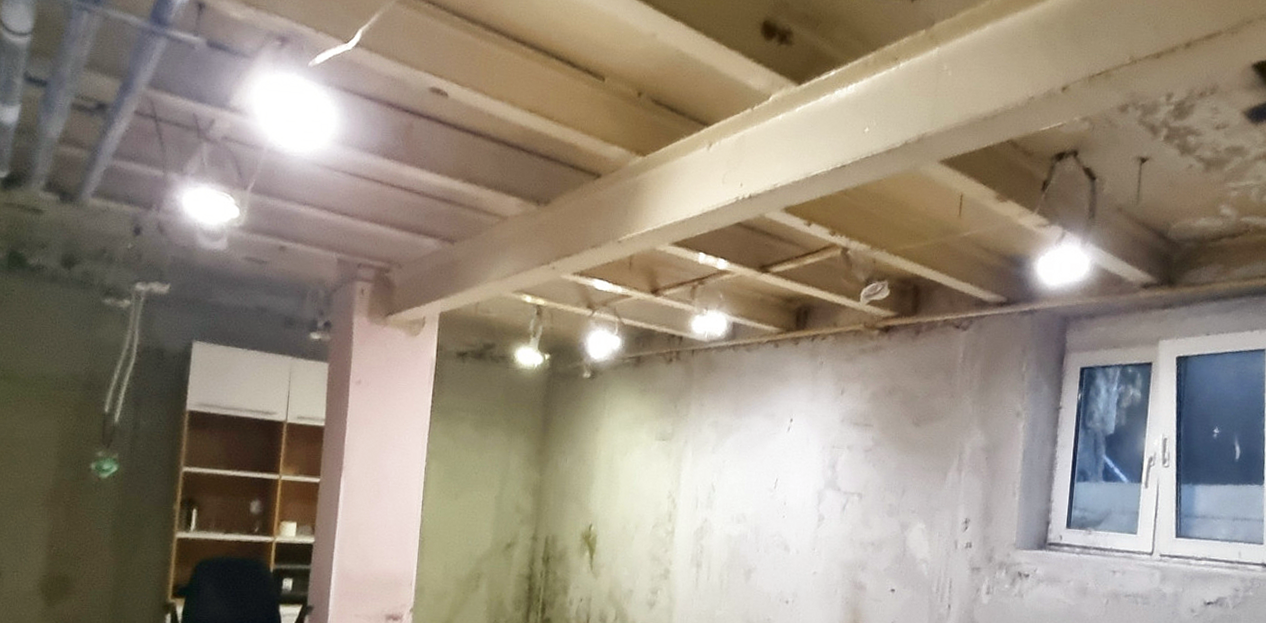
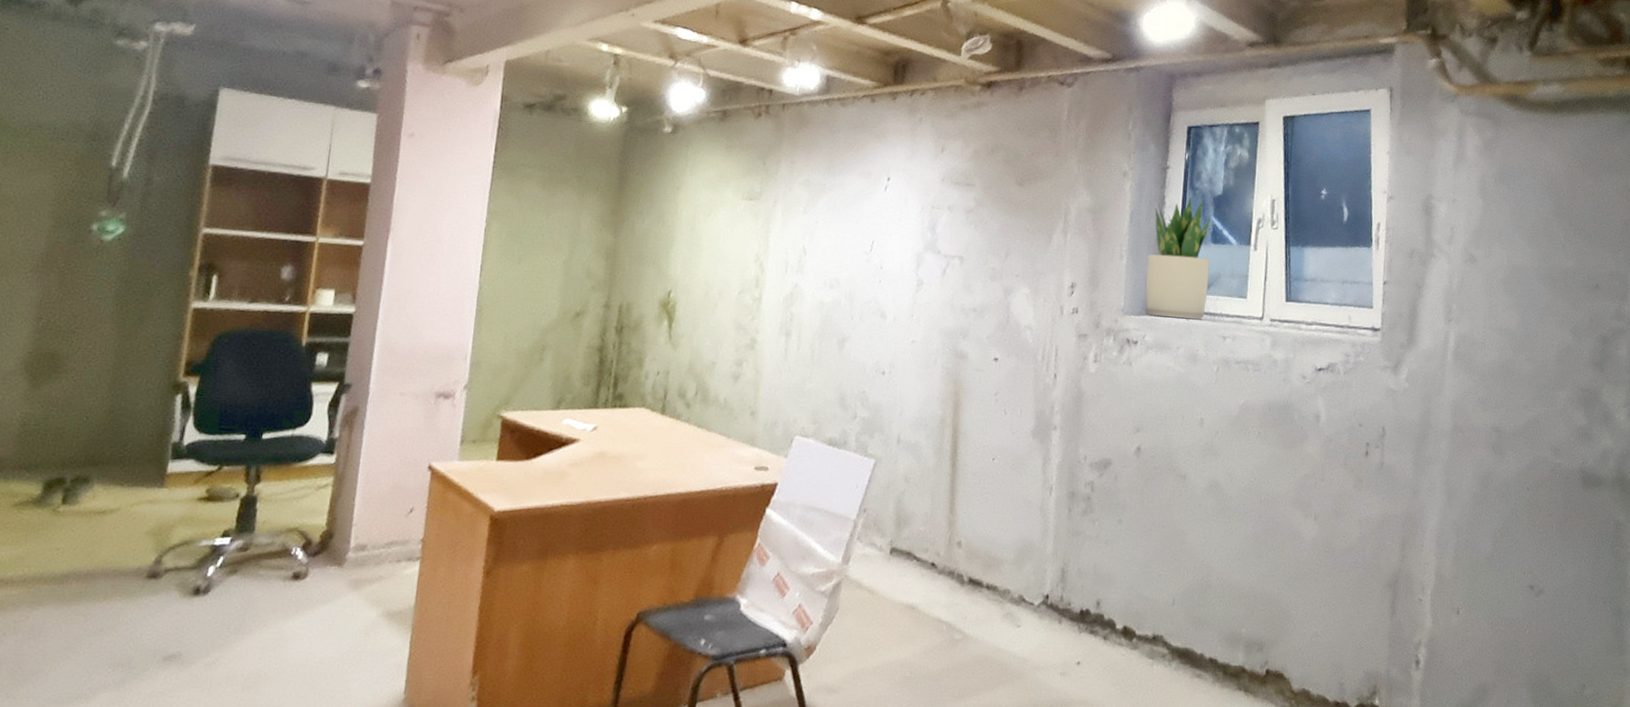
planter: none [1037,436,1103,555] -> present [1145,196,1212,320]

